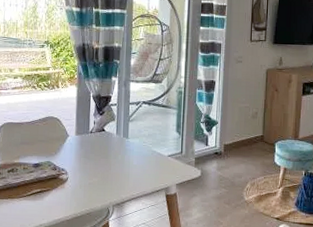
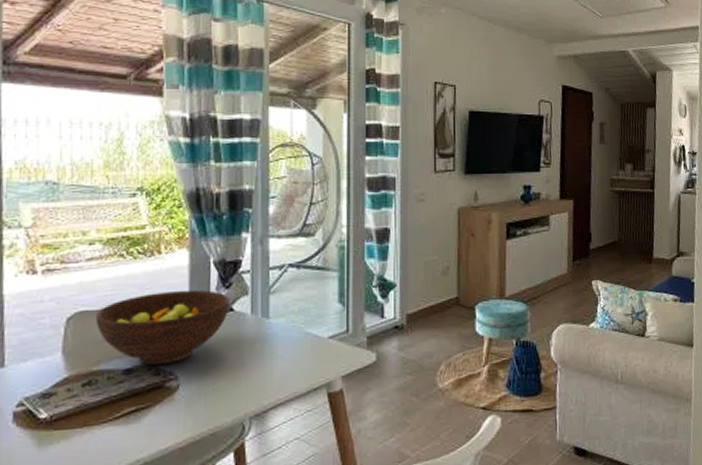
fruit bowl: none [17,113,103,164] -> present [95,289,230,366]

